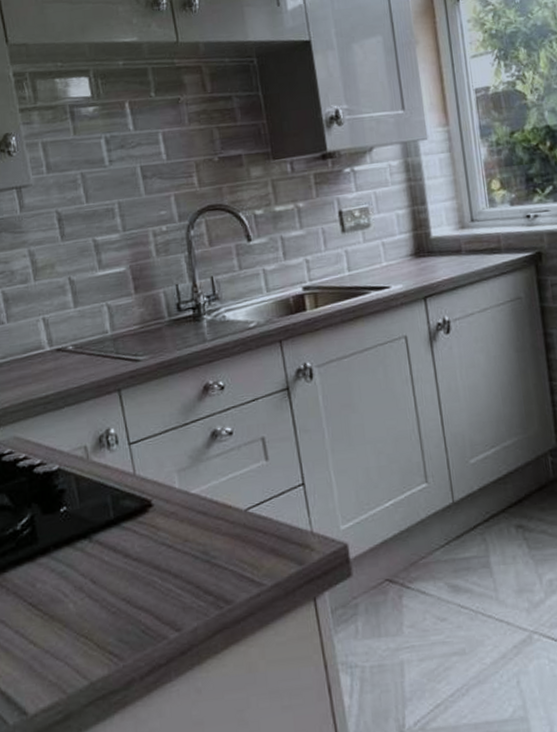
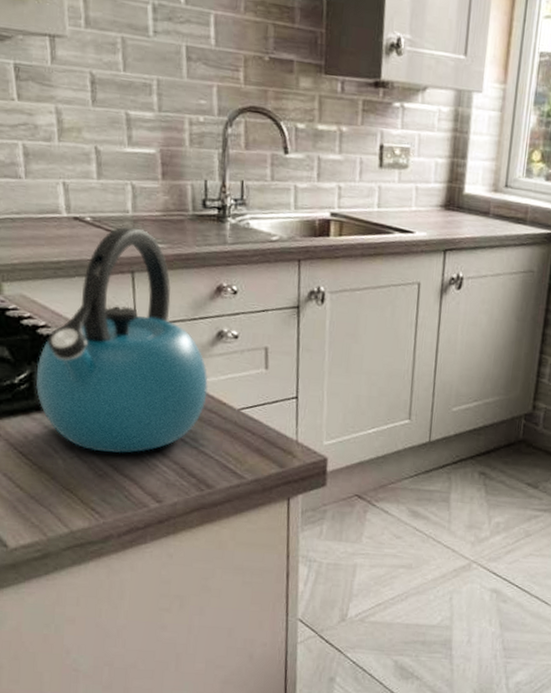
kettle: none [37,346,211,587] -> present [35,227,209,454]

